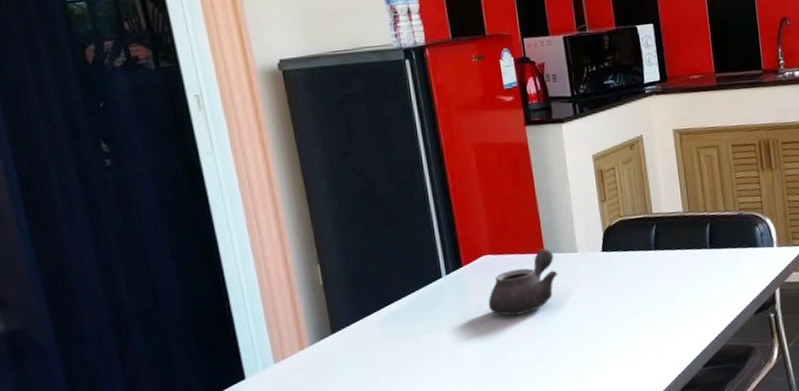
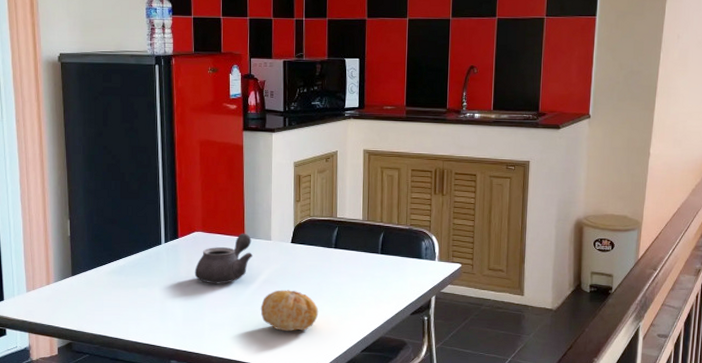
fruit: none [575,308,647,359] -> present [260,290,319,332]

